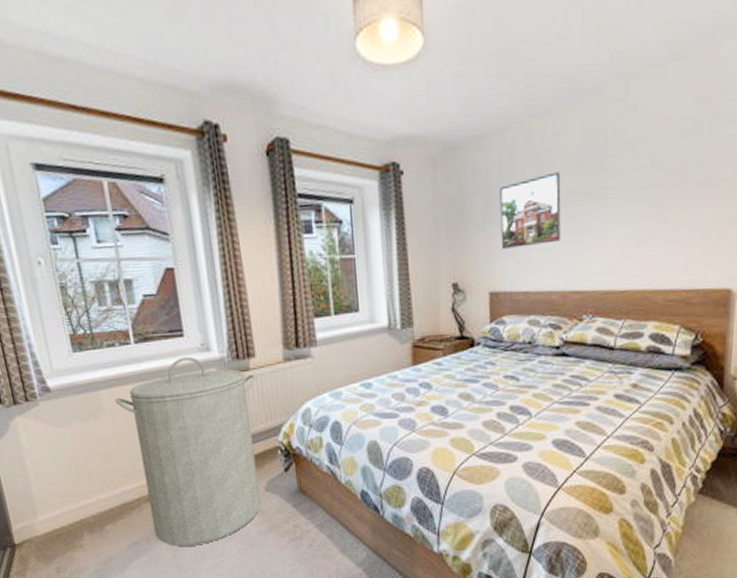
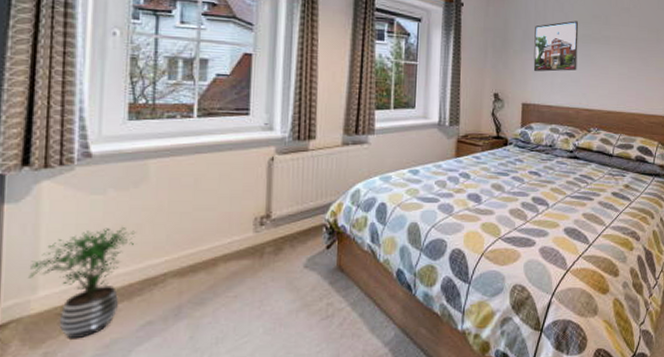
potted plant: none [26,456,106,557] -> present [28,226,136,339]
laundry hamper: present [114,356,261,546] -> none [163,134,313,326]

